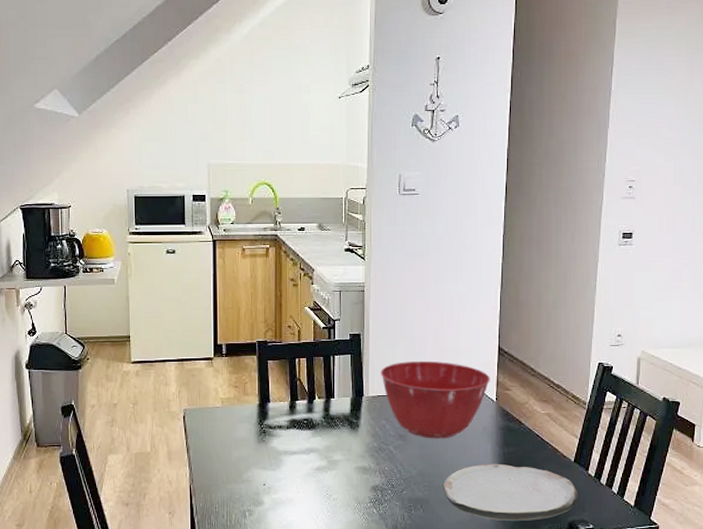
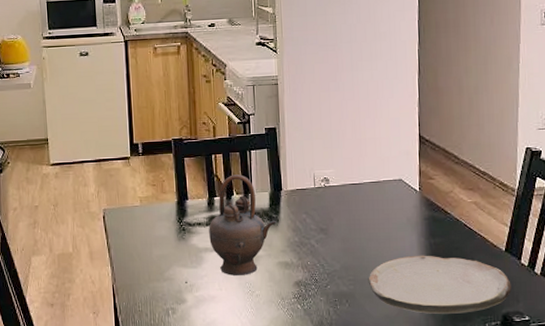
teapot: none [289,379,357,479] -> present [209,174,277,276]
mixing bowl: present [380,360,490,439] -> none [298,152,412,232]

